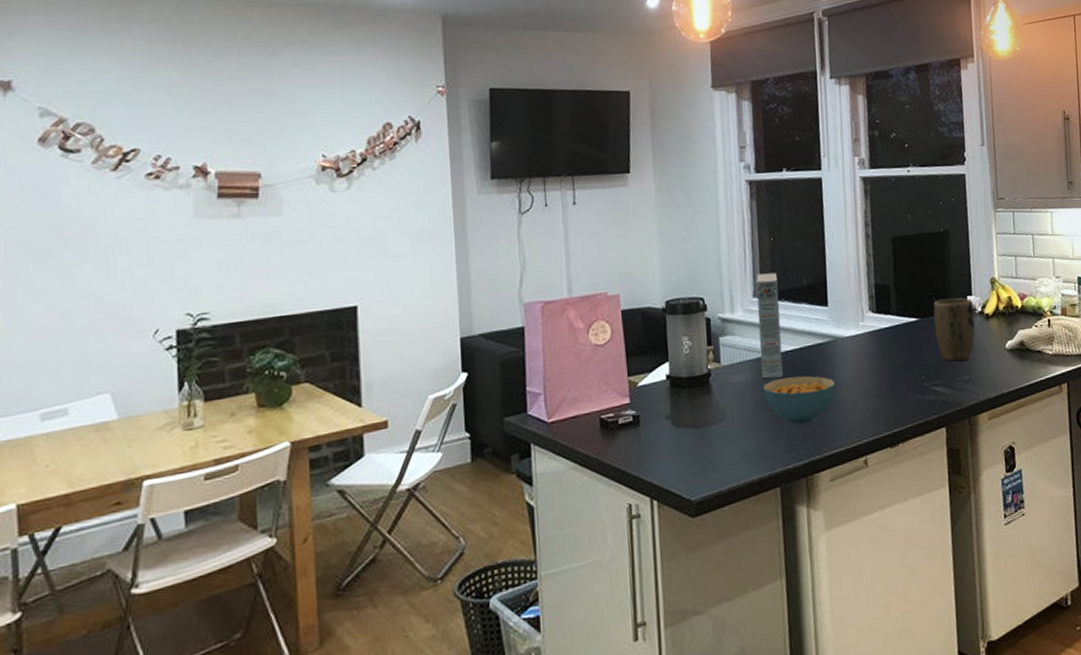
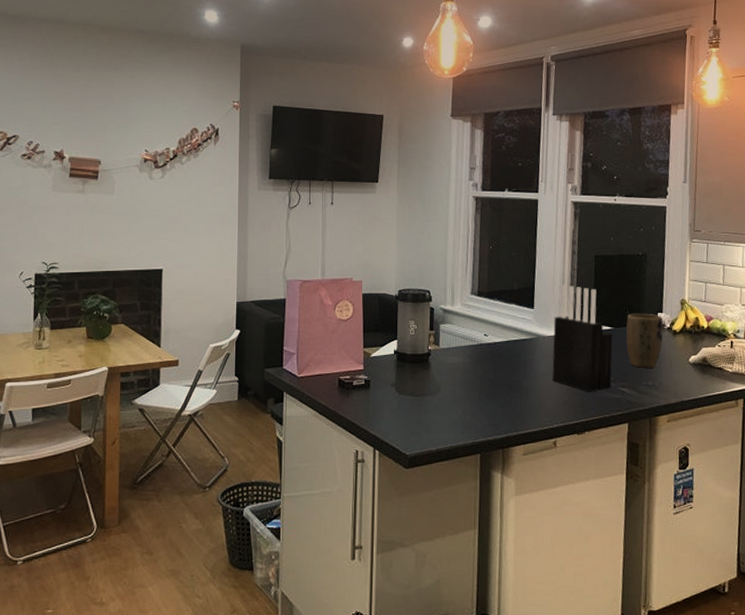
cereal box: present [756,272,783,379] -> none [472,276,493,364]
cereal bowl: present [763,375,836,425] -> none [473,364,535,405]
knife block: none [852,274,924,397] -> present [552,285,613,392]

